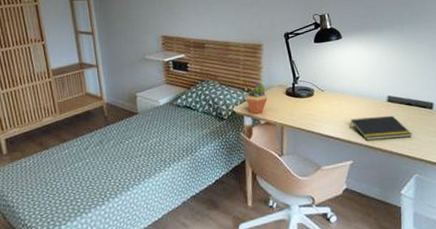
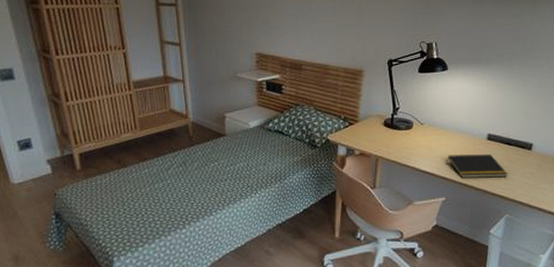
potted cactus: present [244,80,268,114] -> none [340,108,364,143]

